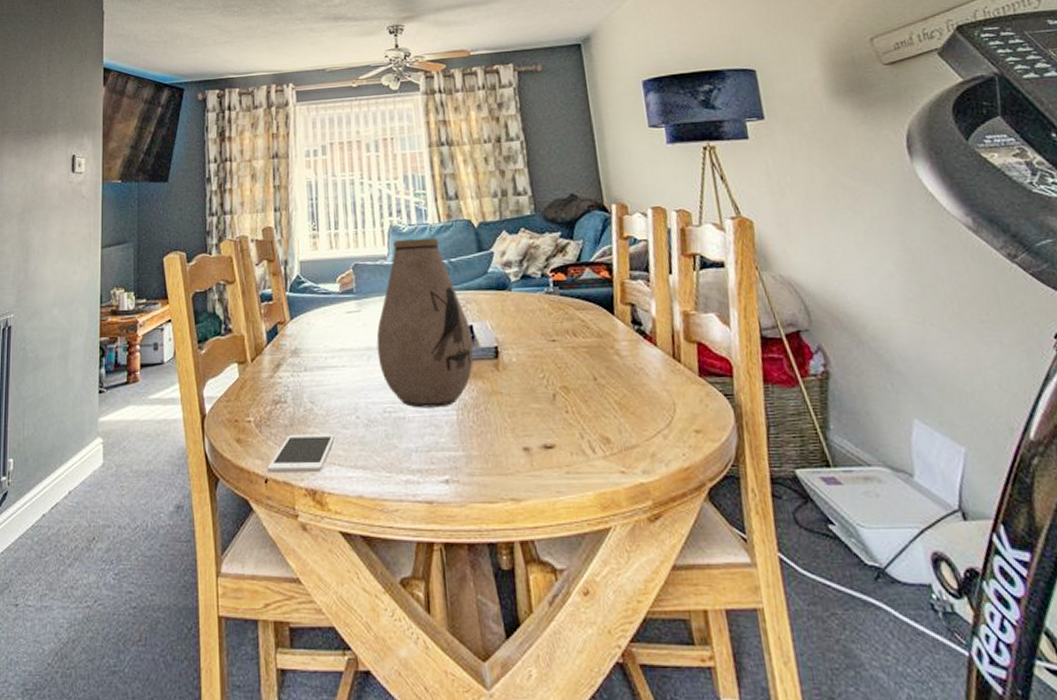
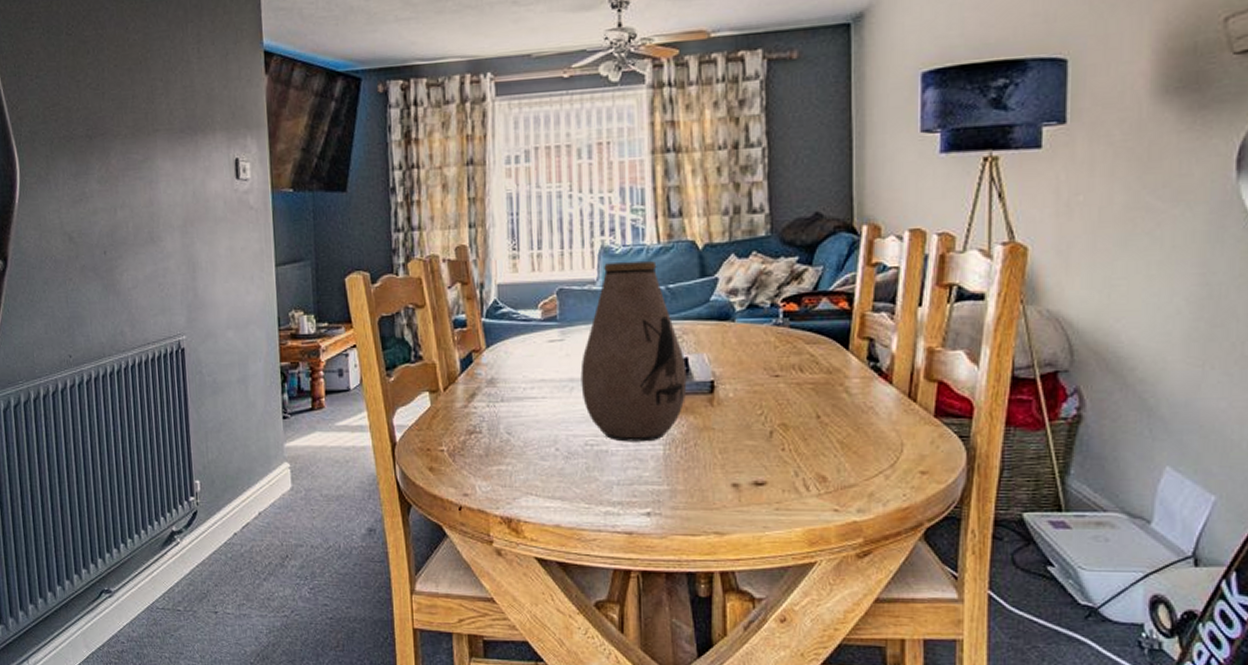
cell phone: present [267,433,335,473] -> none [461,464,532,502]

